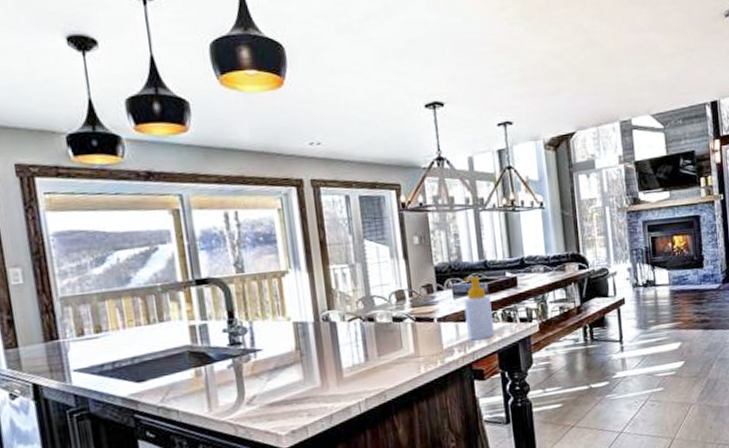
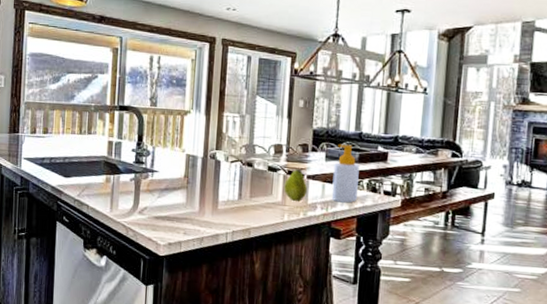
fruit: none [414,311,441,351] -> present [284,168,308,202]

